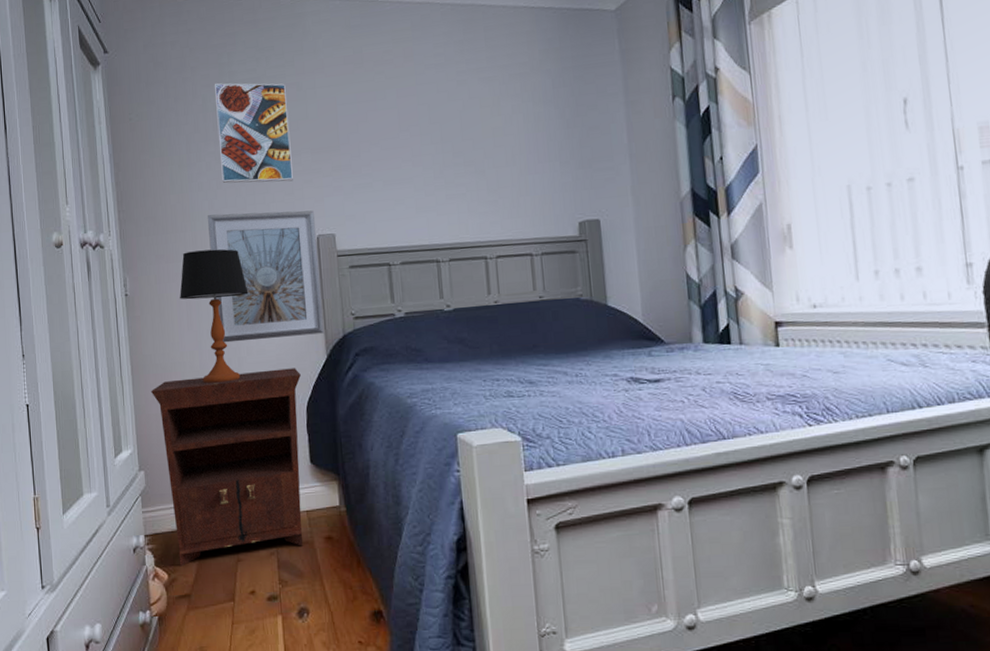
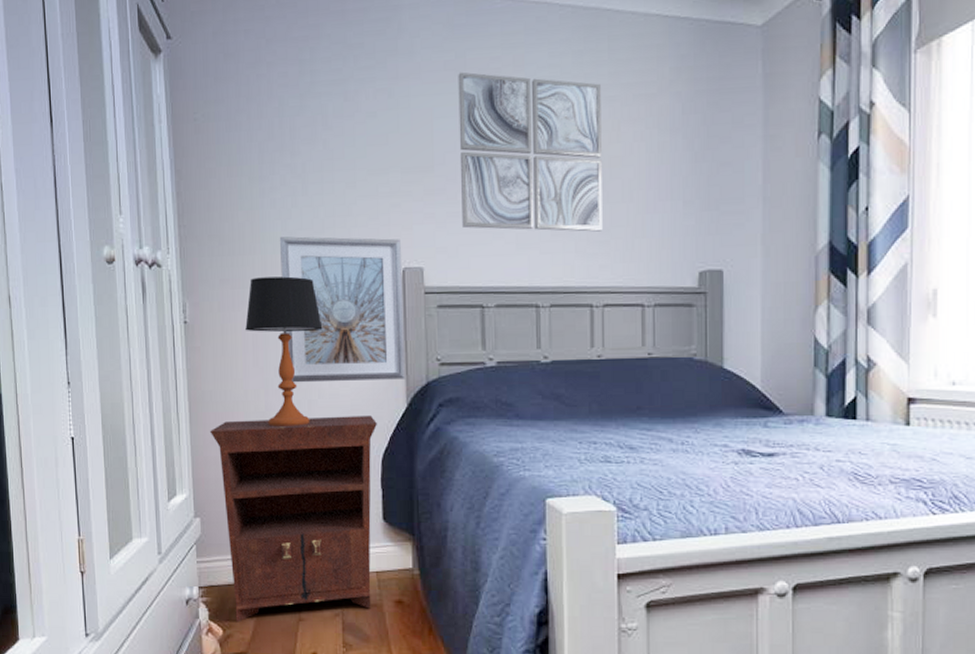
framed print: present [214,82,293,184] -> none [292,82,379,204]
wall art: none [356,64,491,198] -> present [458,72,603,232]

